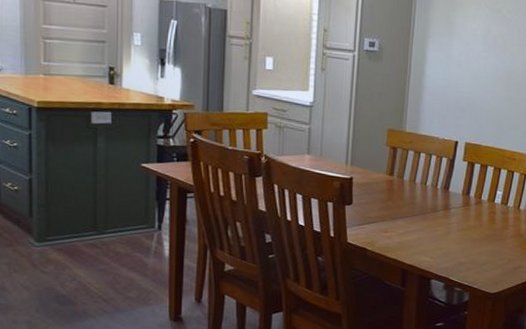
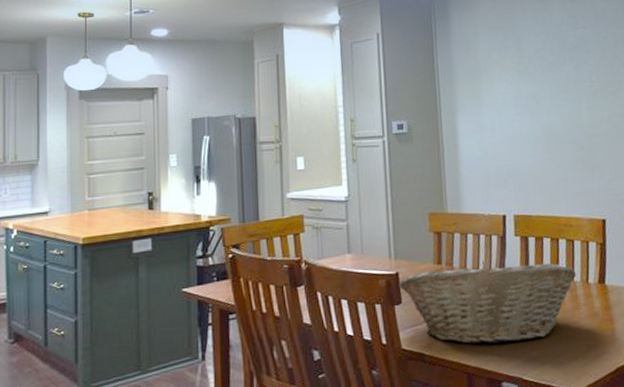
fruit basket: none [352,178,511,249] -> present [399,261,576,345]

